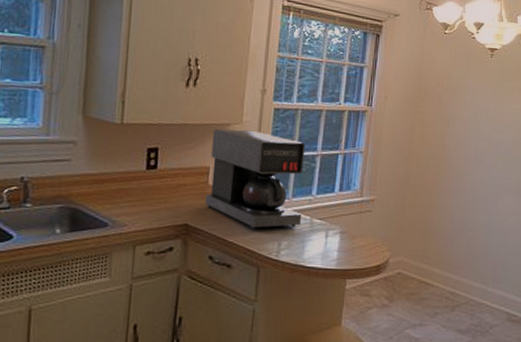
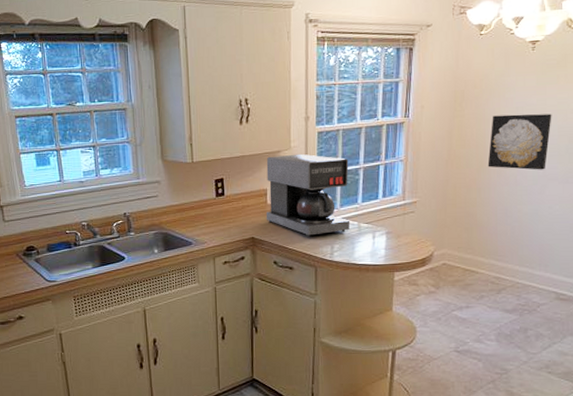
wall art: none [446,117,507,180] -> present [487,114,552,170]

